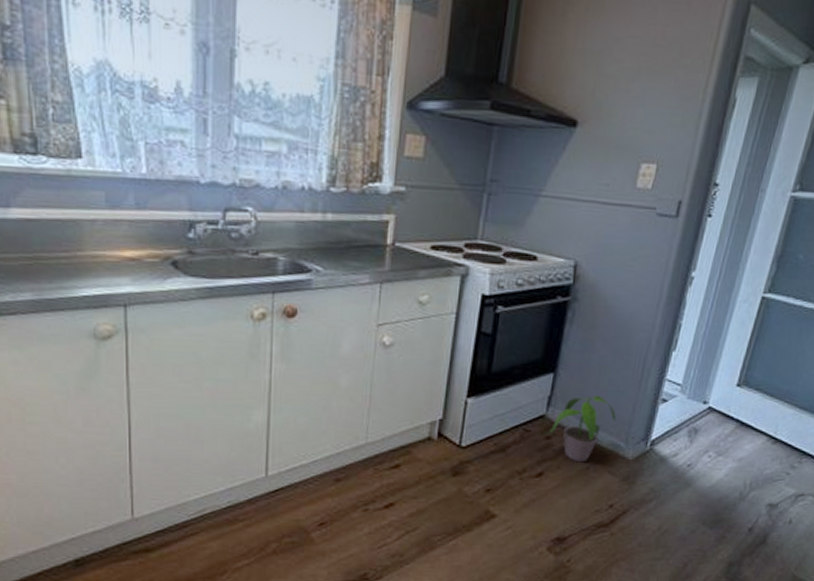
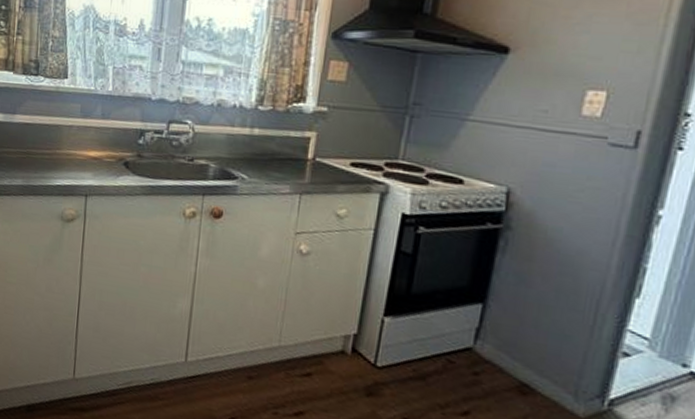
potted plant: present [551,396,617,463] -> none [479,334,562,410]

